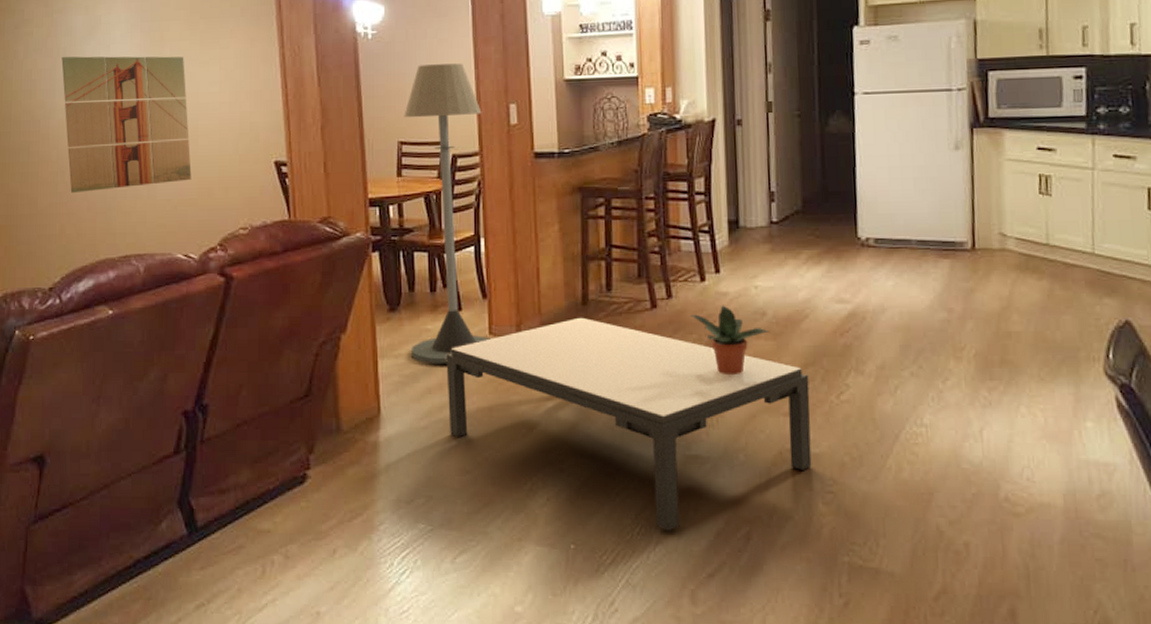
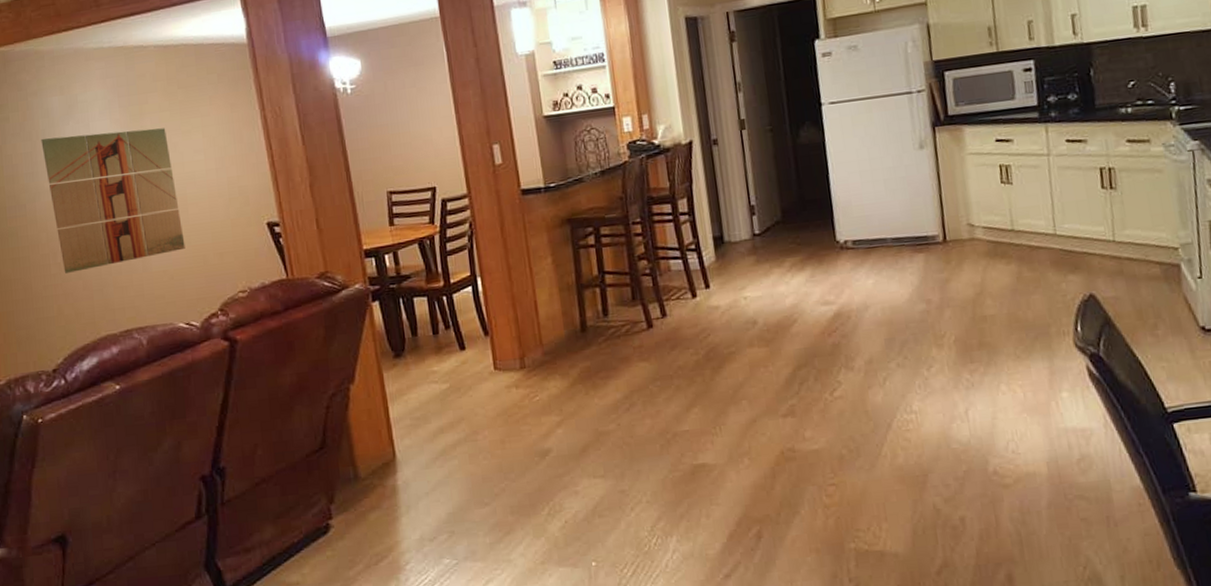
floor lamp: present [404,63,492,364] -> none [390,109,497,405]
coffee table: present [446,317,812,531] -> none [454,344,813,539]
potted plant: present [690,305,770,374] -> none [686,318,762,385]

